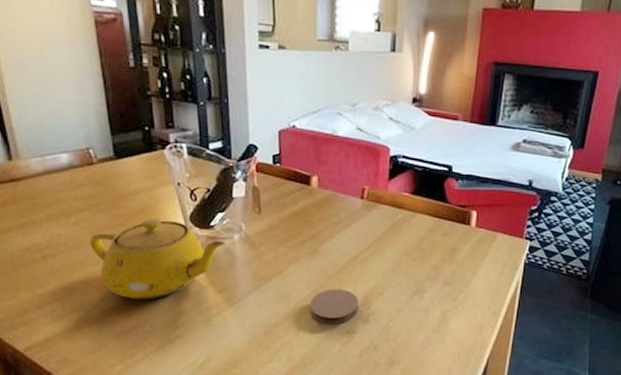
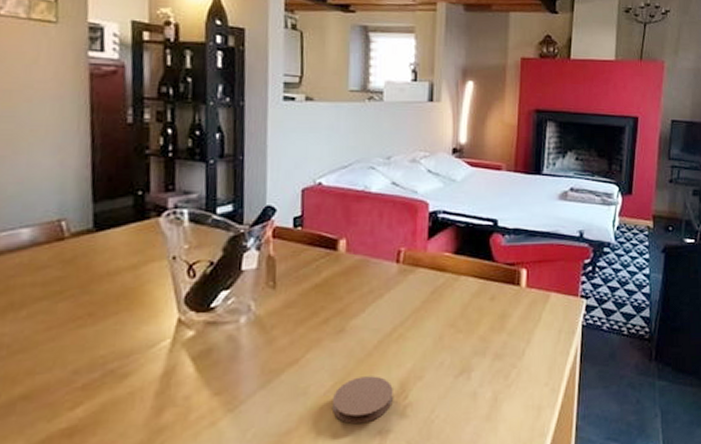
teapot: present [90,218,226,301] -> none [44,303,229,417]

